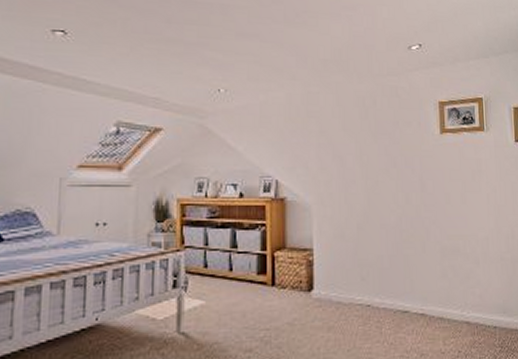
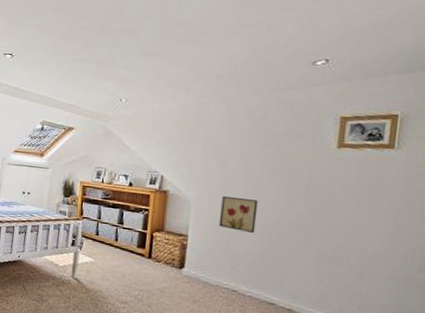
wall art: none [343,197,380,235] -> present [218,196,259,233]

